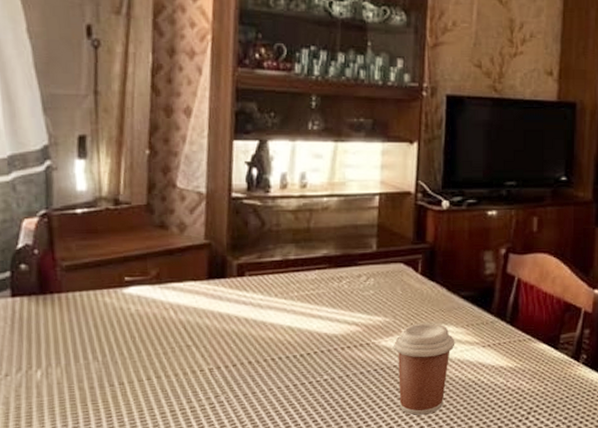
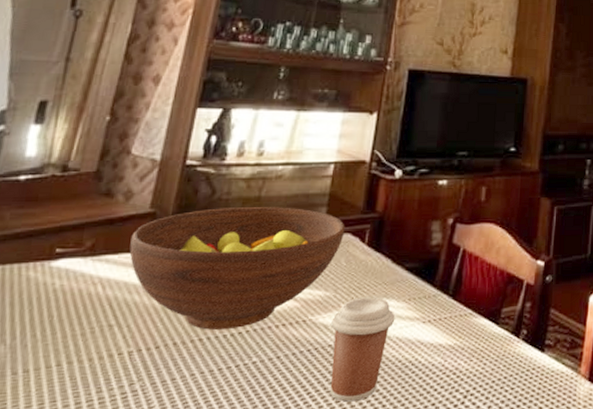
fruit bowl: none [192,238,397,351] -> present [129,207,345,330]

